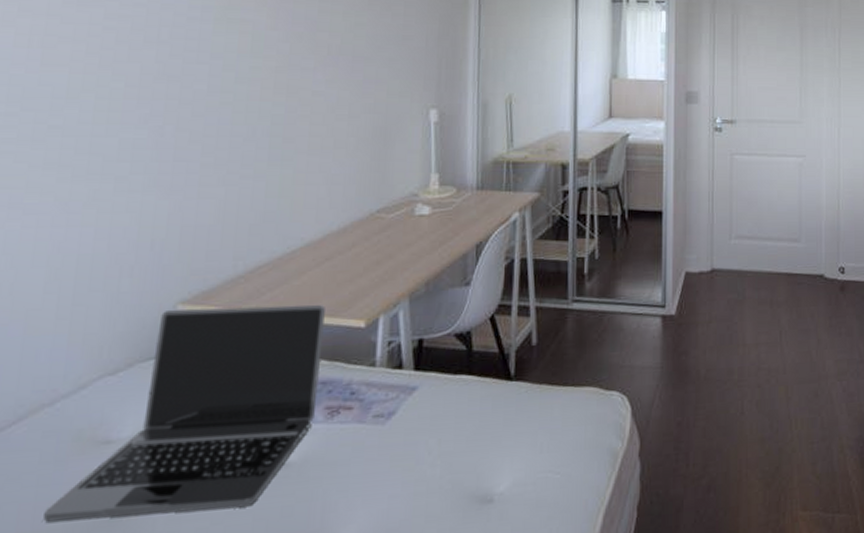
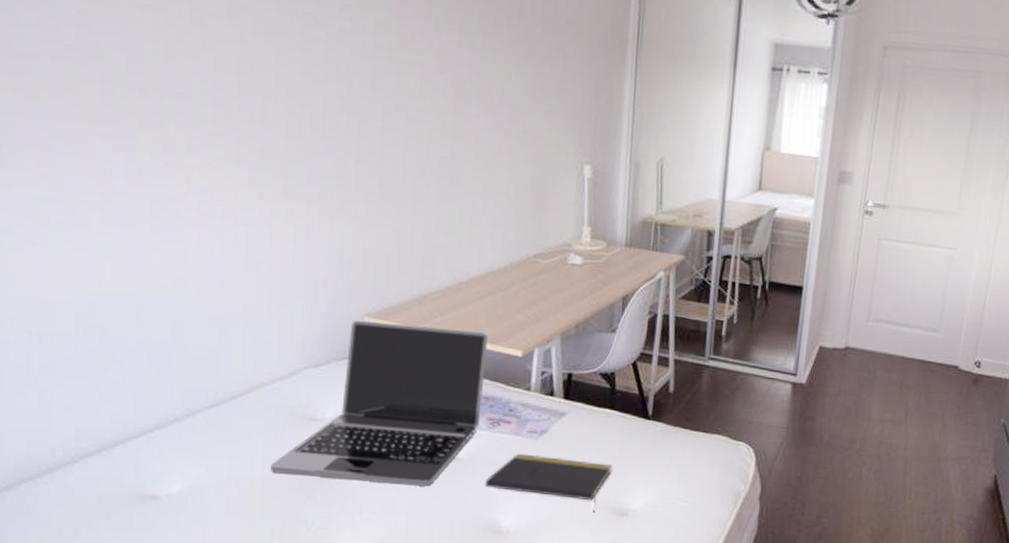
notepad: none [321,441,472,505] -> present [484,453,612,513]

